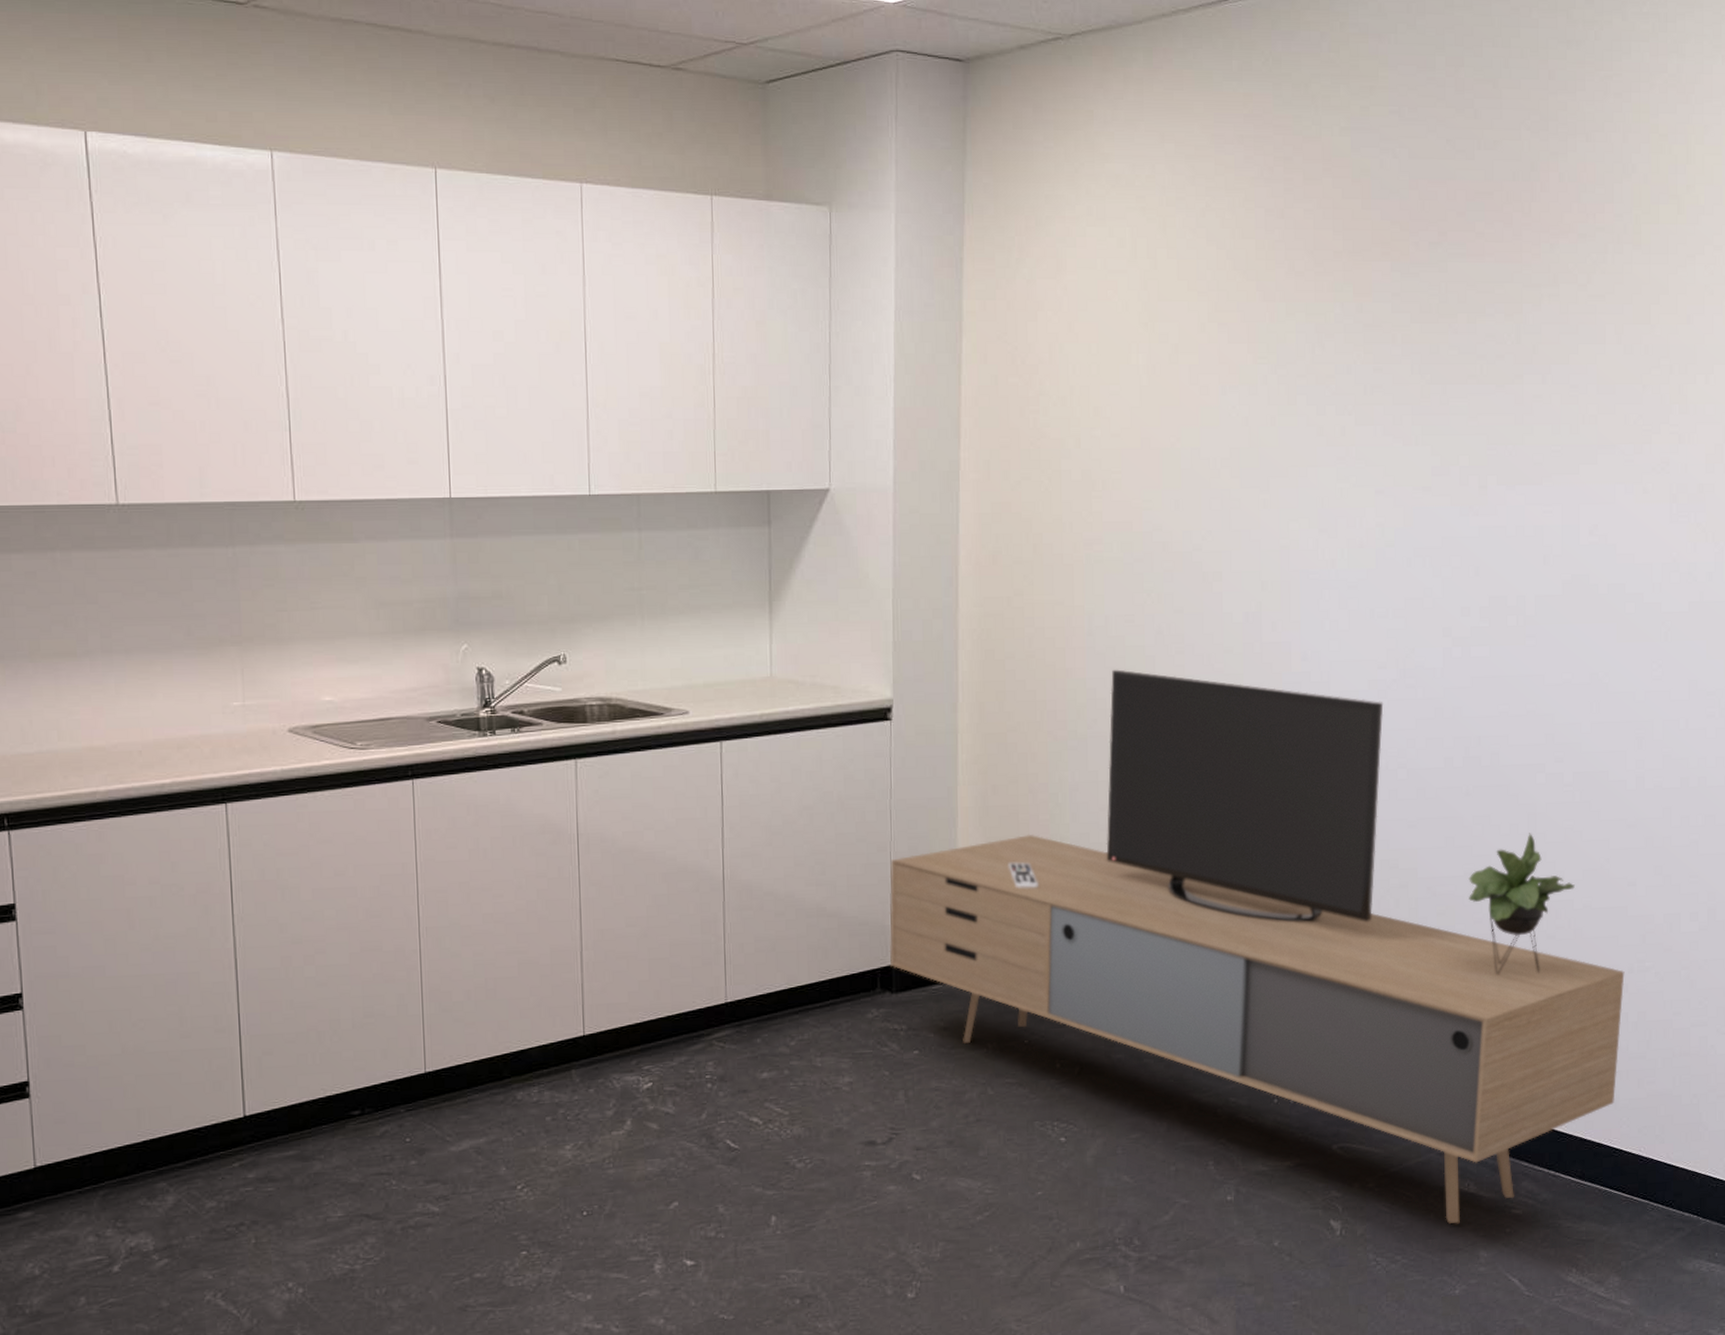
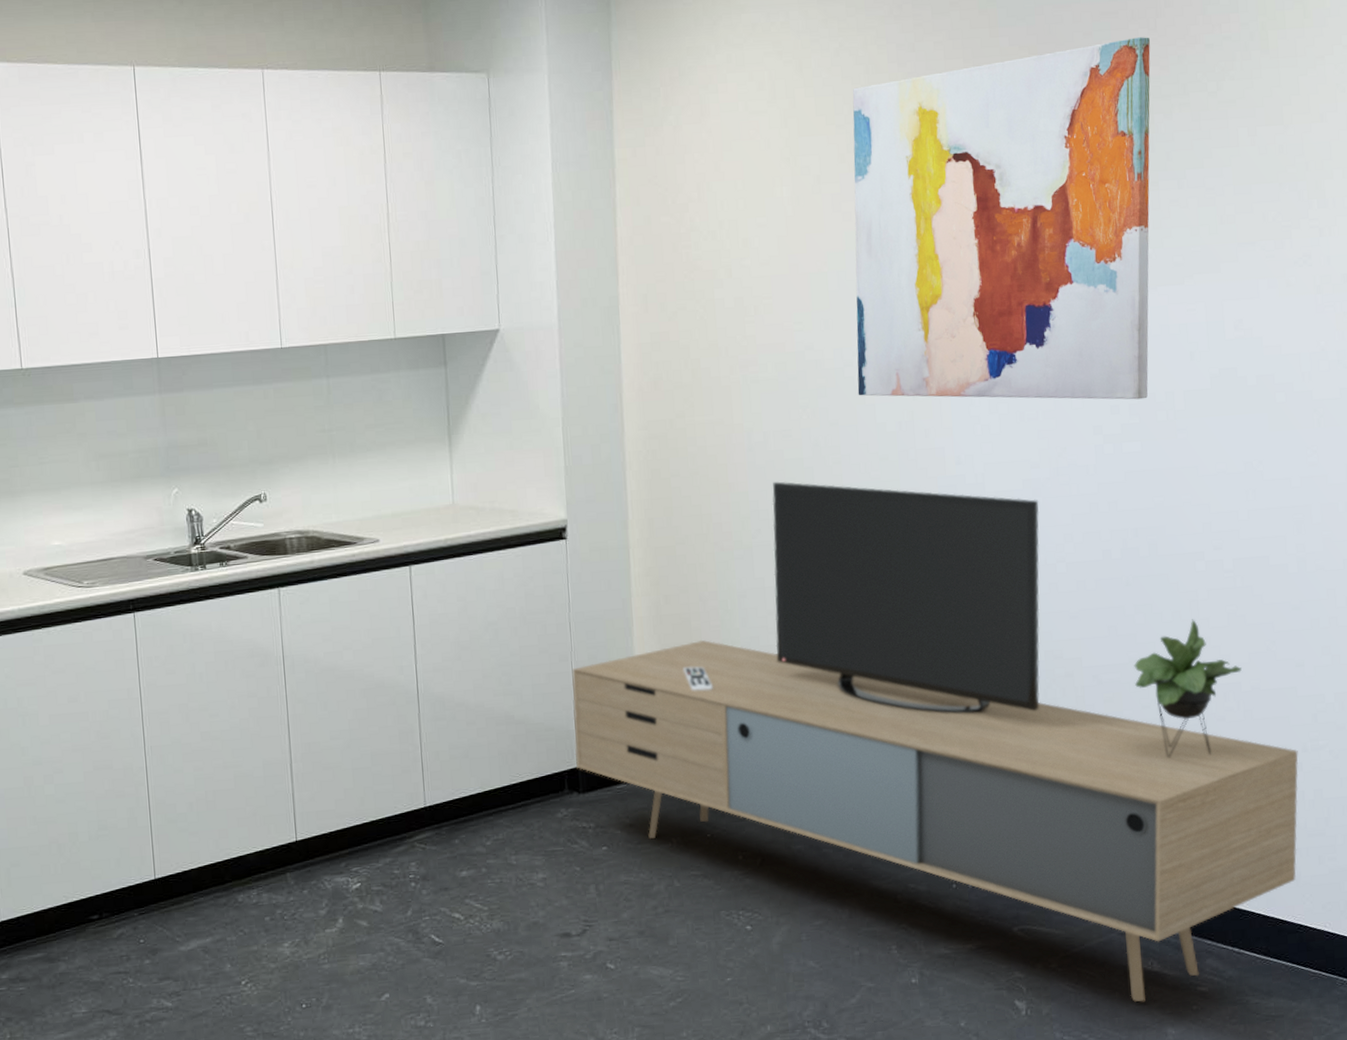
wall art: none [1205,221,1523,603] -> present [852,37,1151,400]

